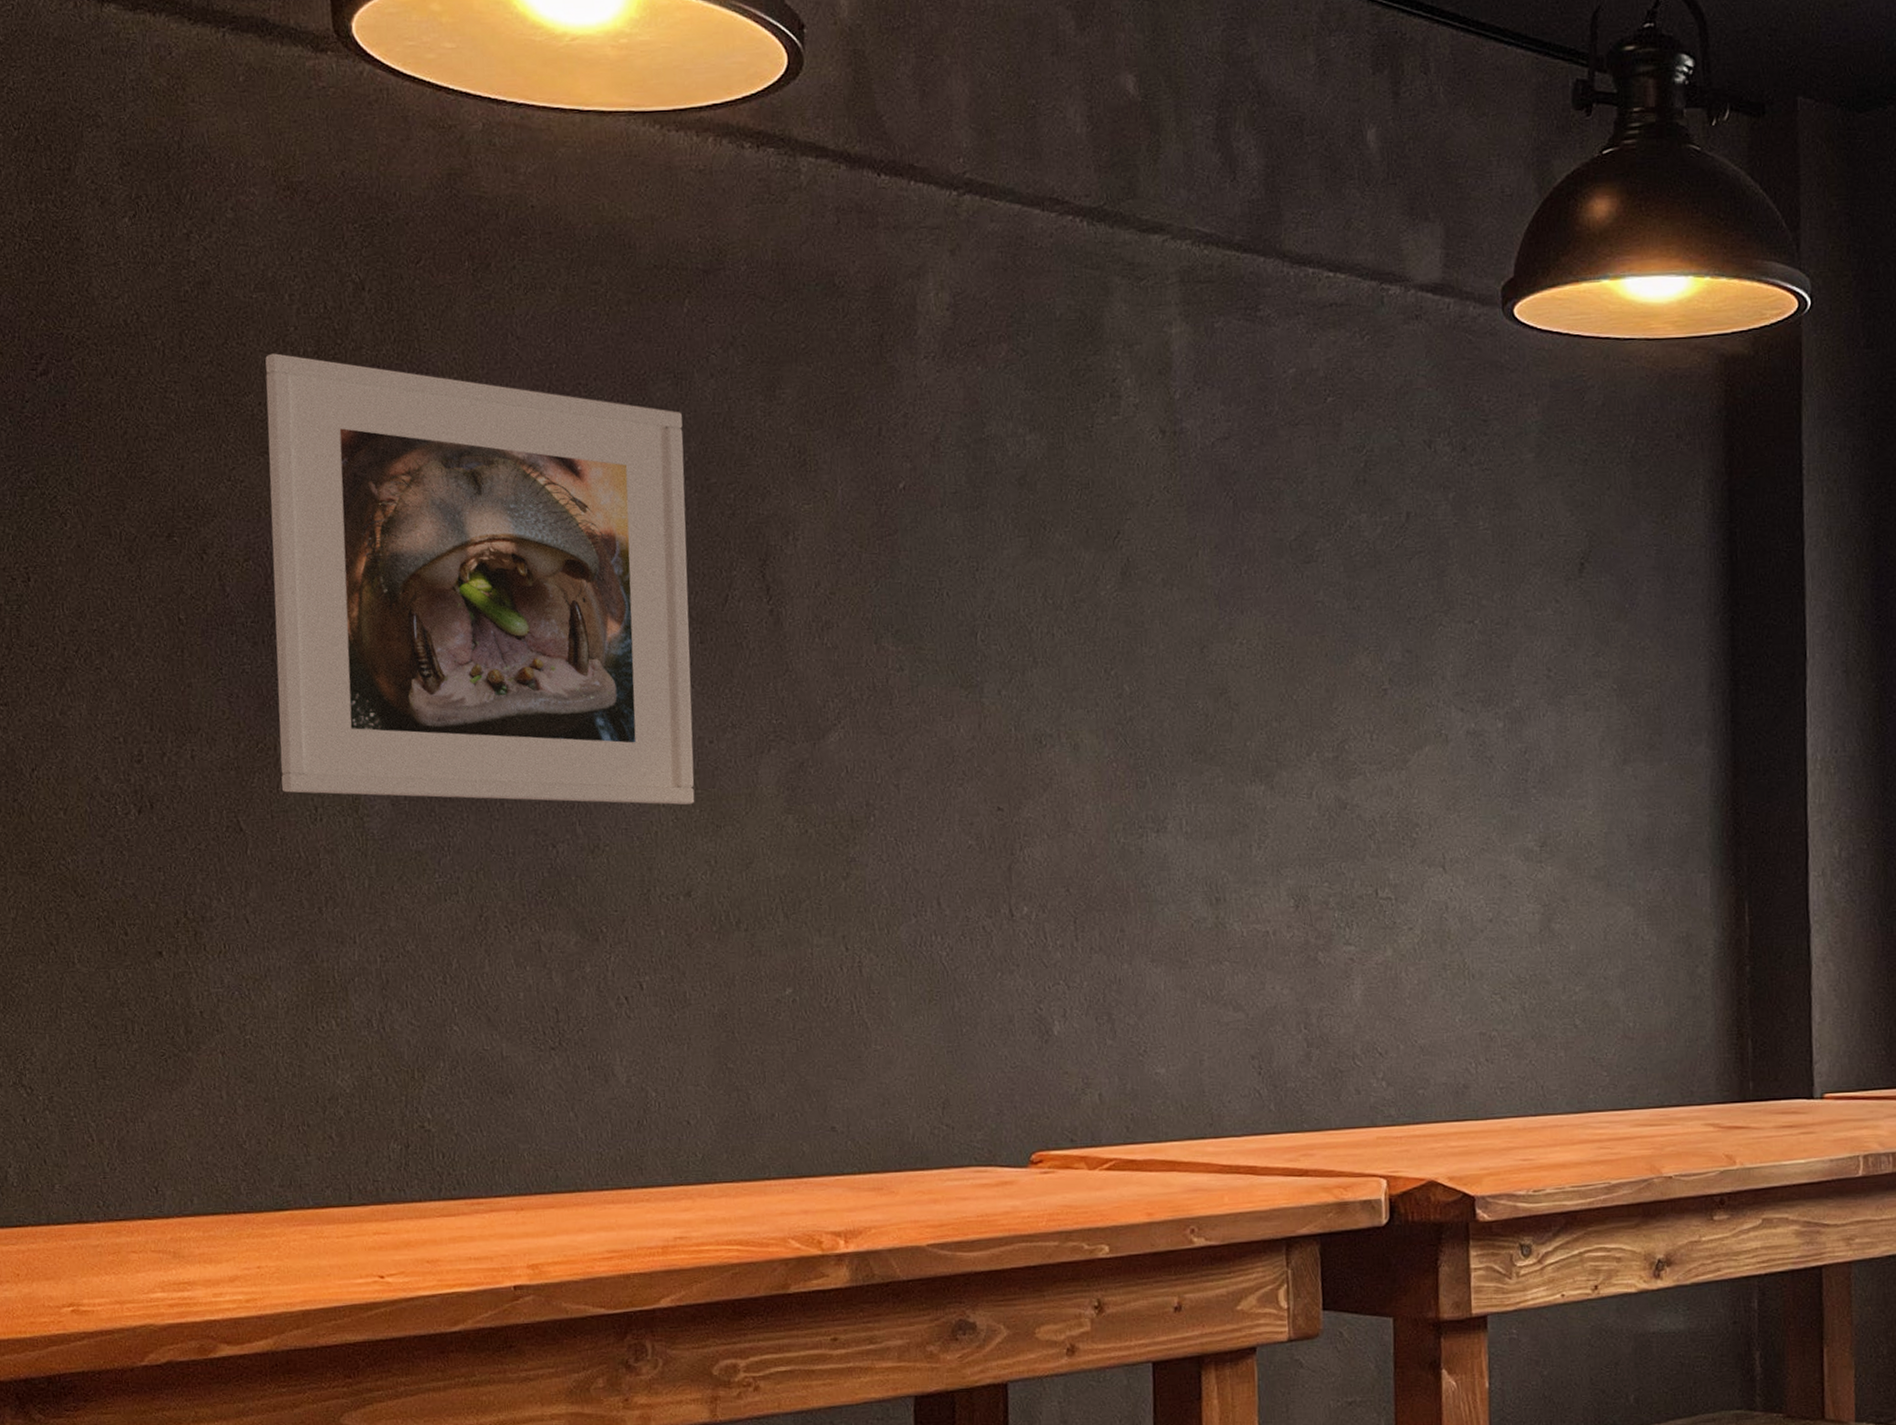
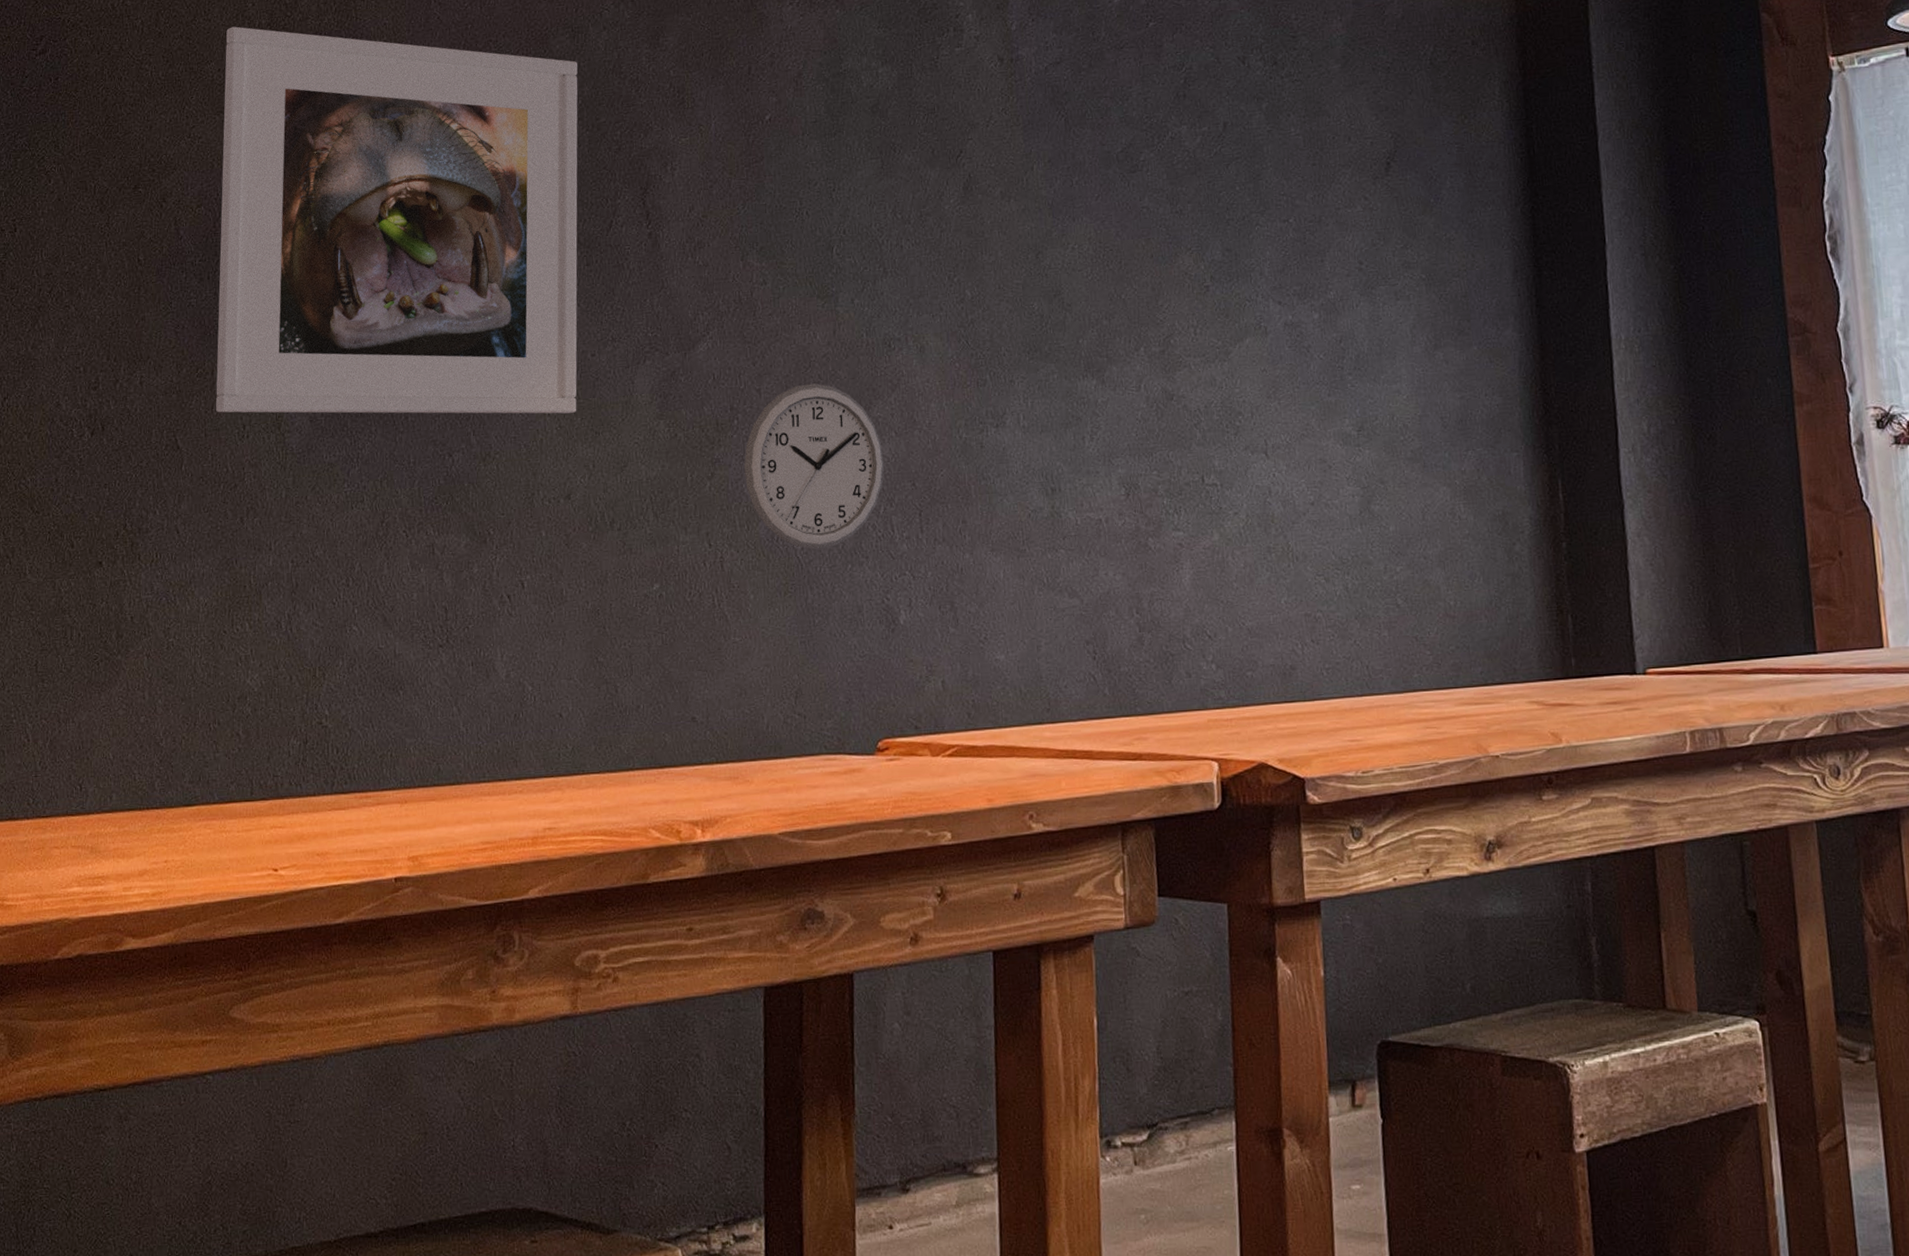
wall clock: none [881,780,1036,956] -> present [743,383,885,550]

